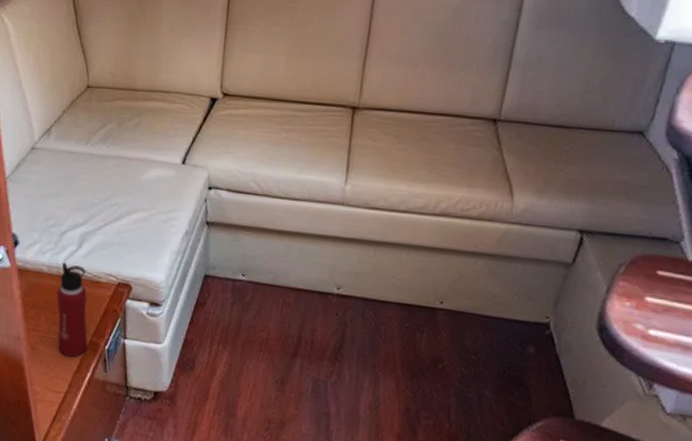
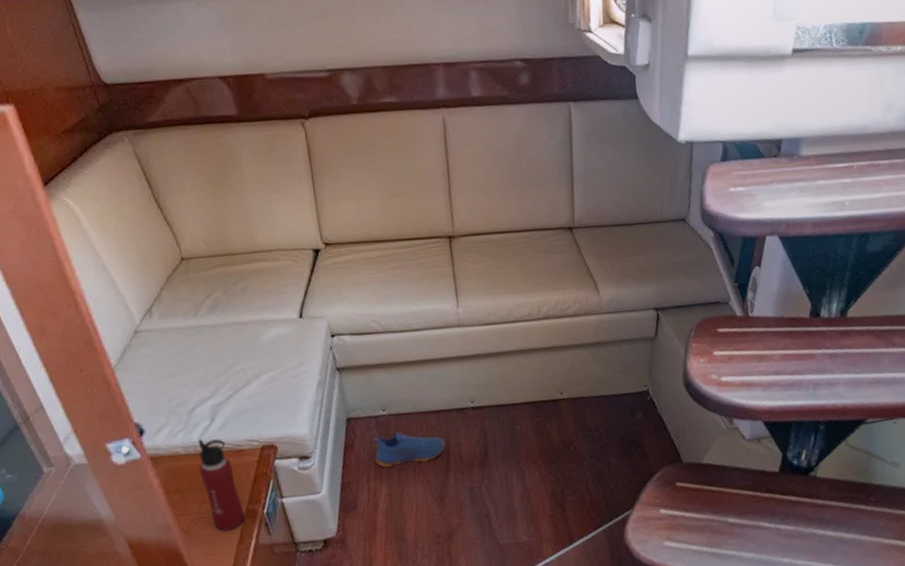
athletic shoe: none [223,301,299,340] -> present [373,432,445,468]

